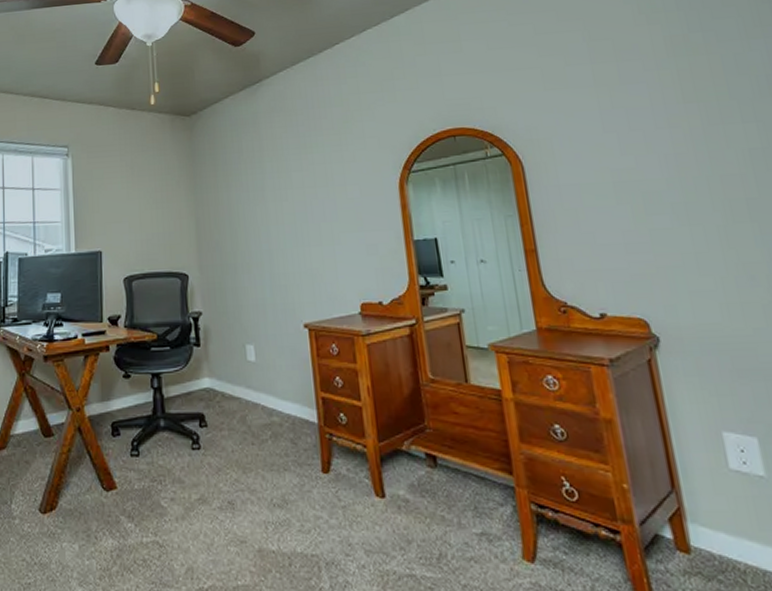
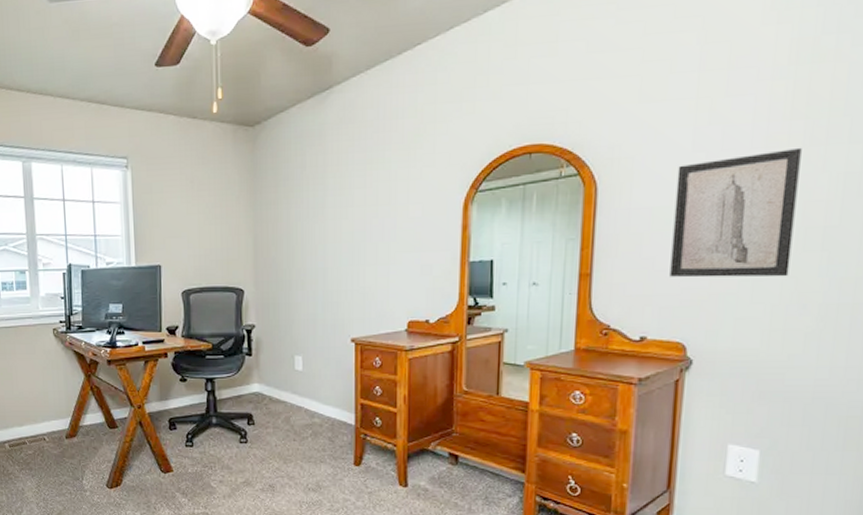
wall art: none [594,127,728,251] -> present [669,147,802,278]

